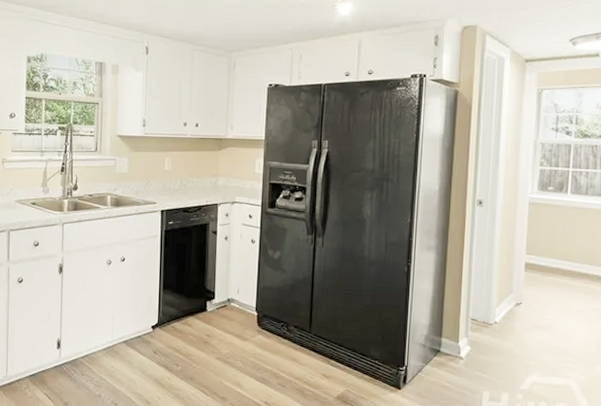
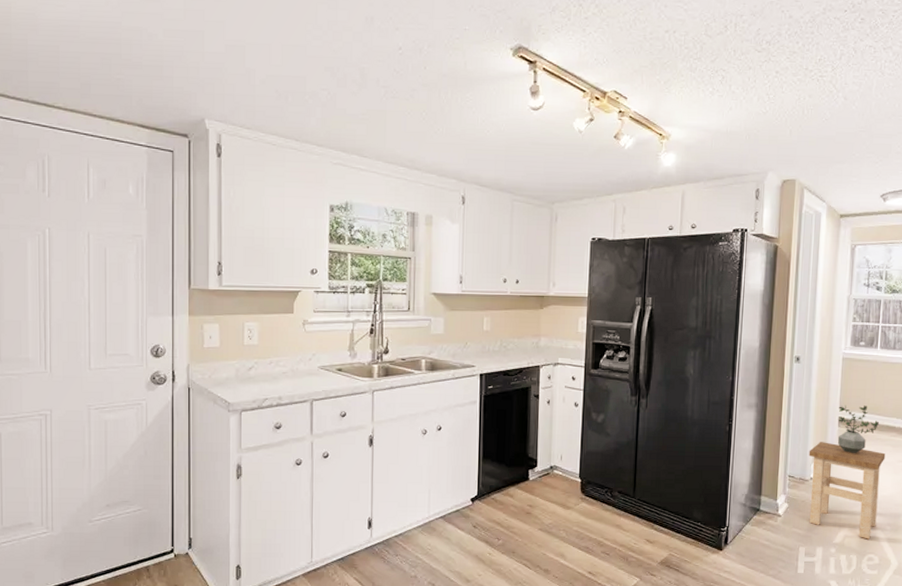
stool: none [492,286,578,388] -> present [808,442,886,540]
potted plant: none [524,250,570,300] -> present [837,405,879,454]

